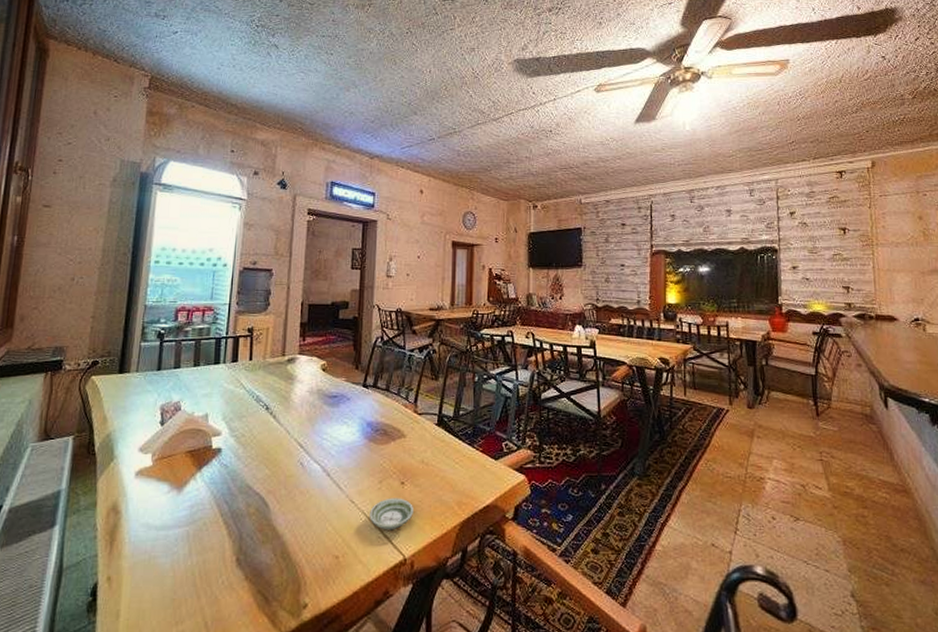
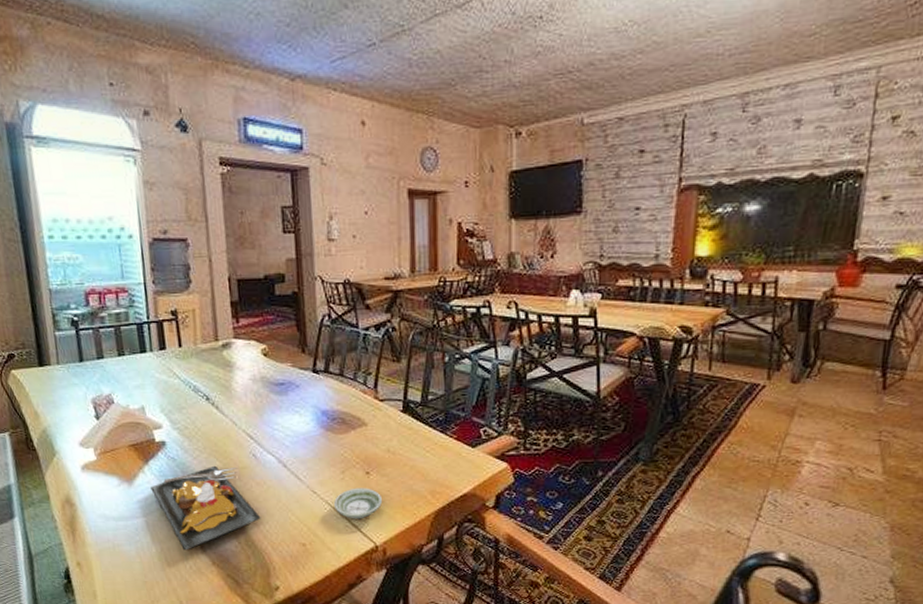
plate: none [199,473,300,563] -> present [151,465,261,551]

